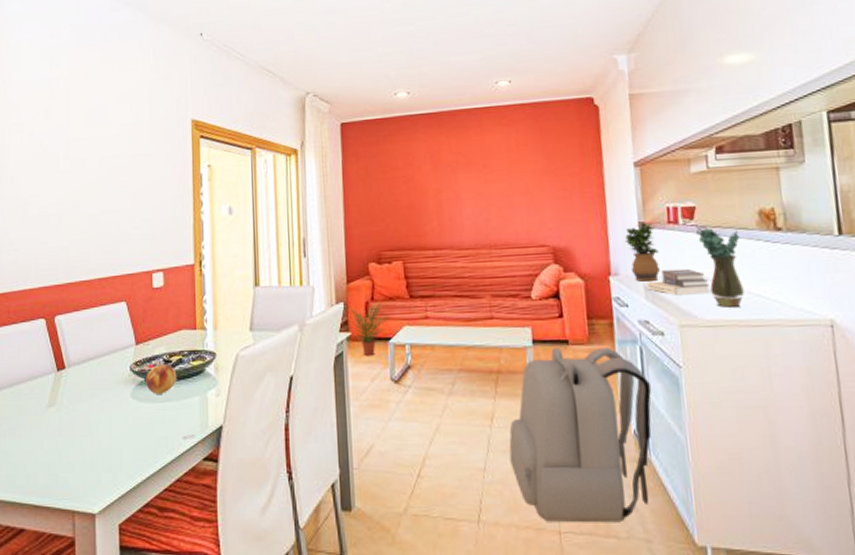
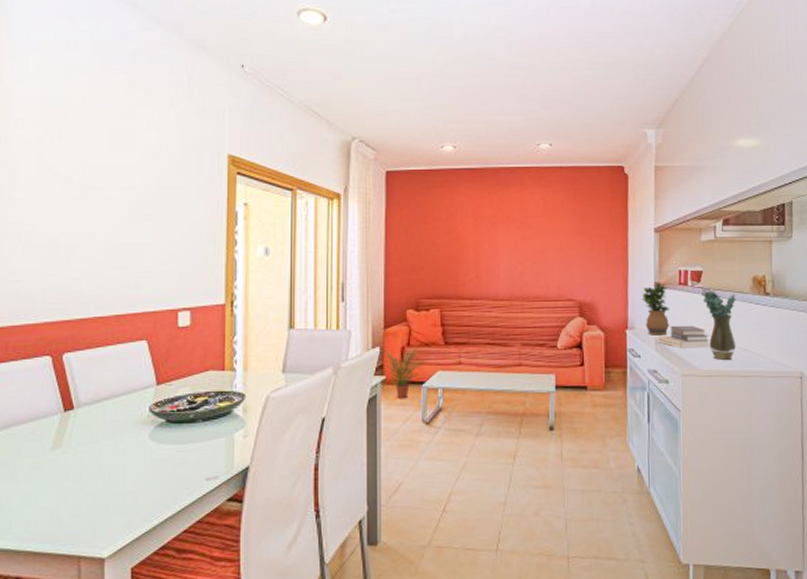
fruit: present [146,363,177,394] -> none [167,404,202,436]
backpack: present [509,347,651,523] -> none [528,393,654,549]

